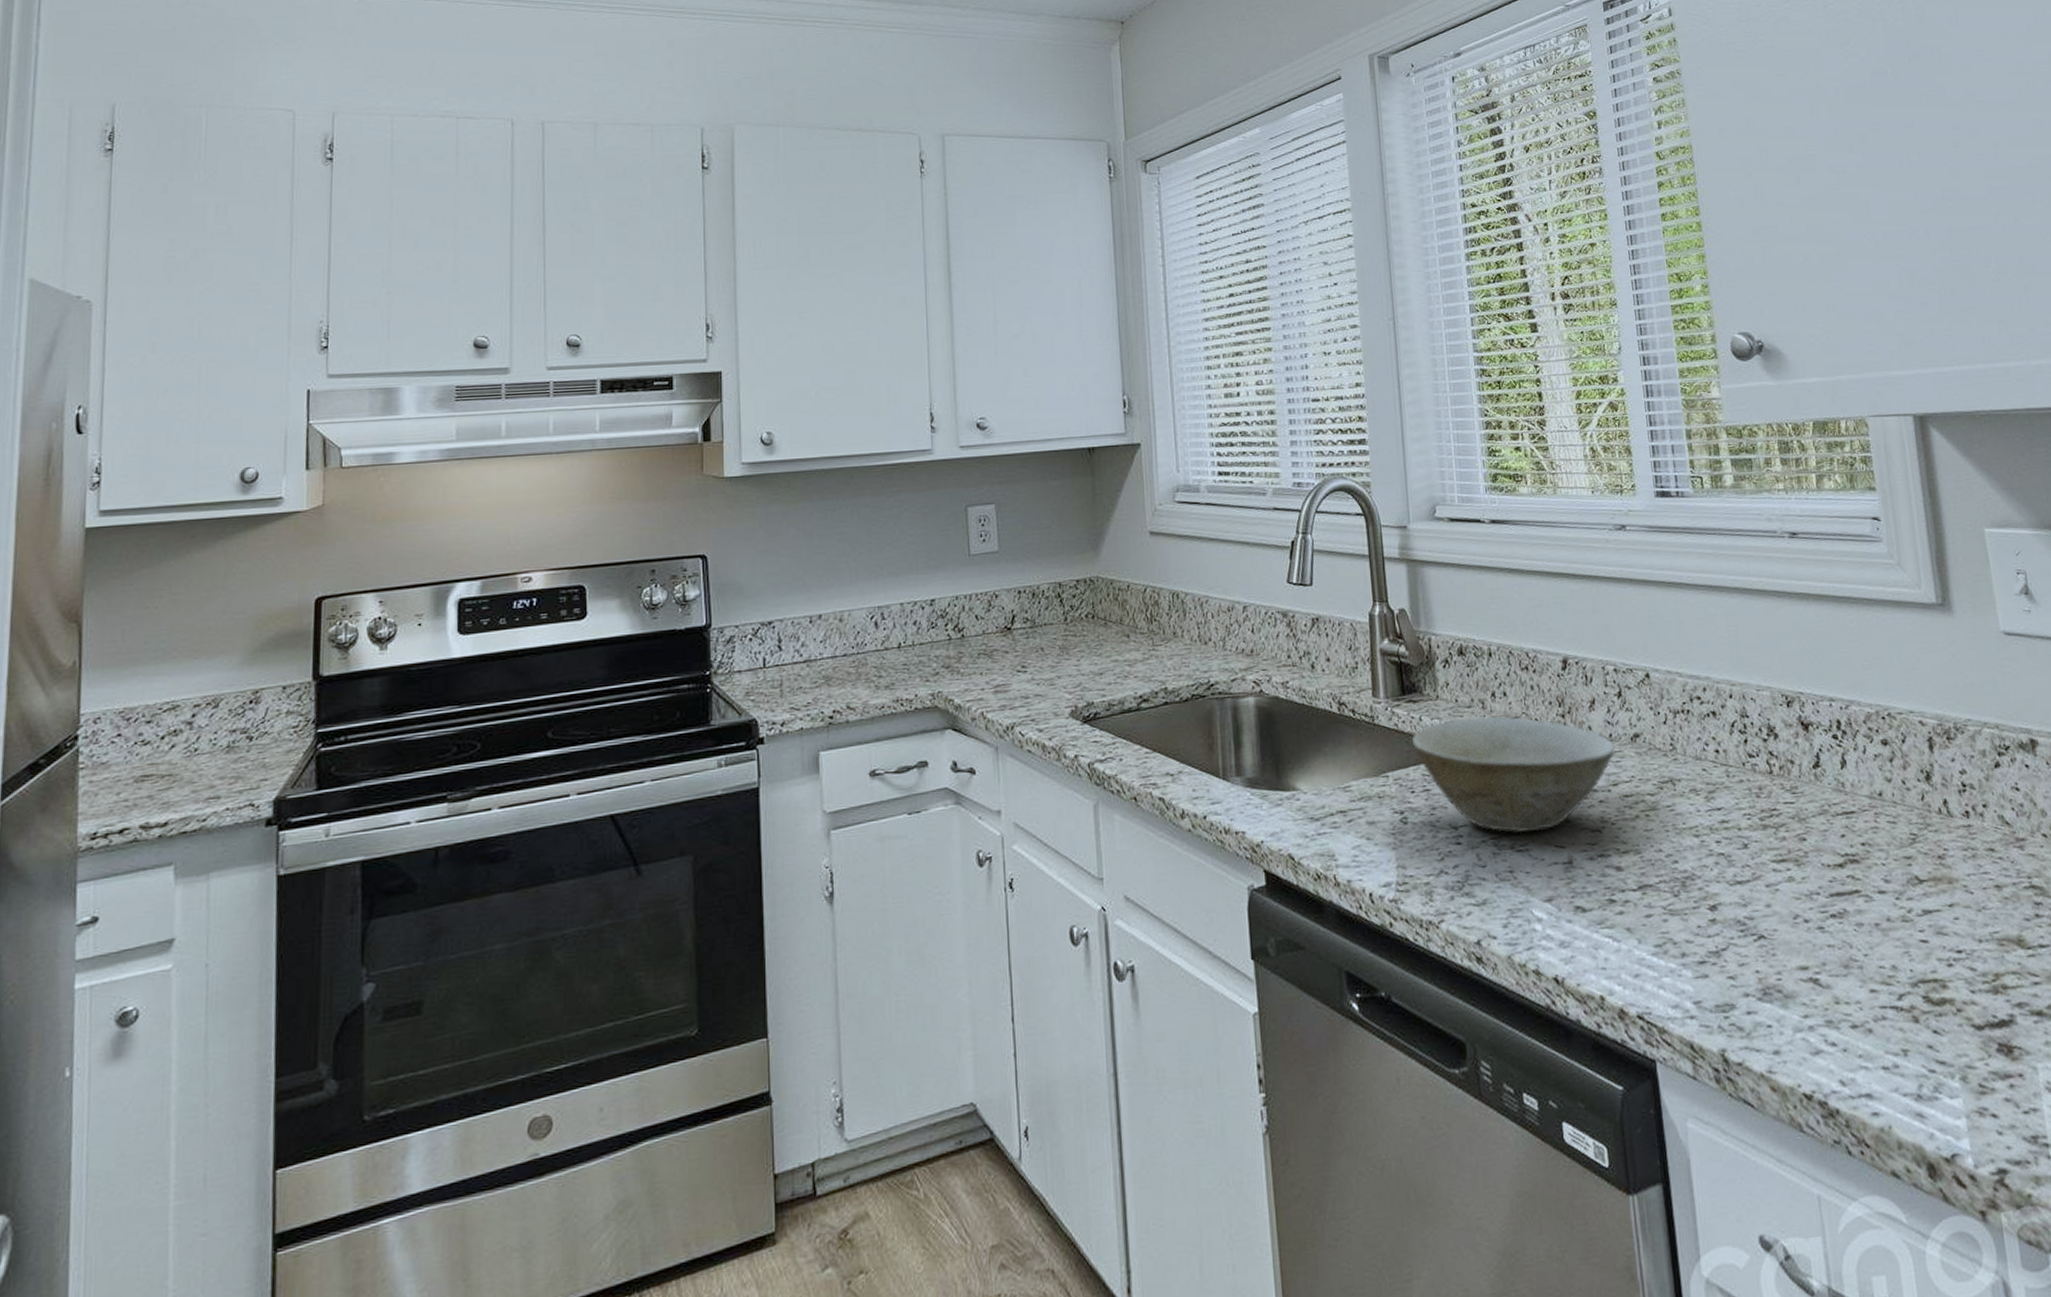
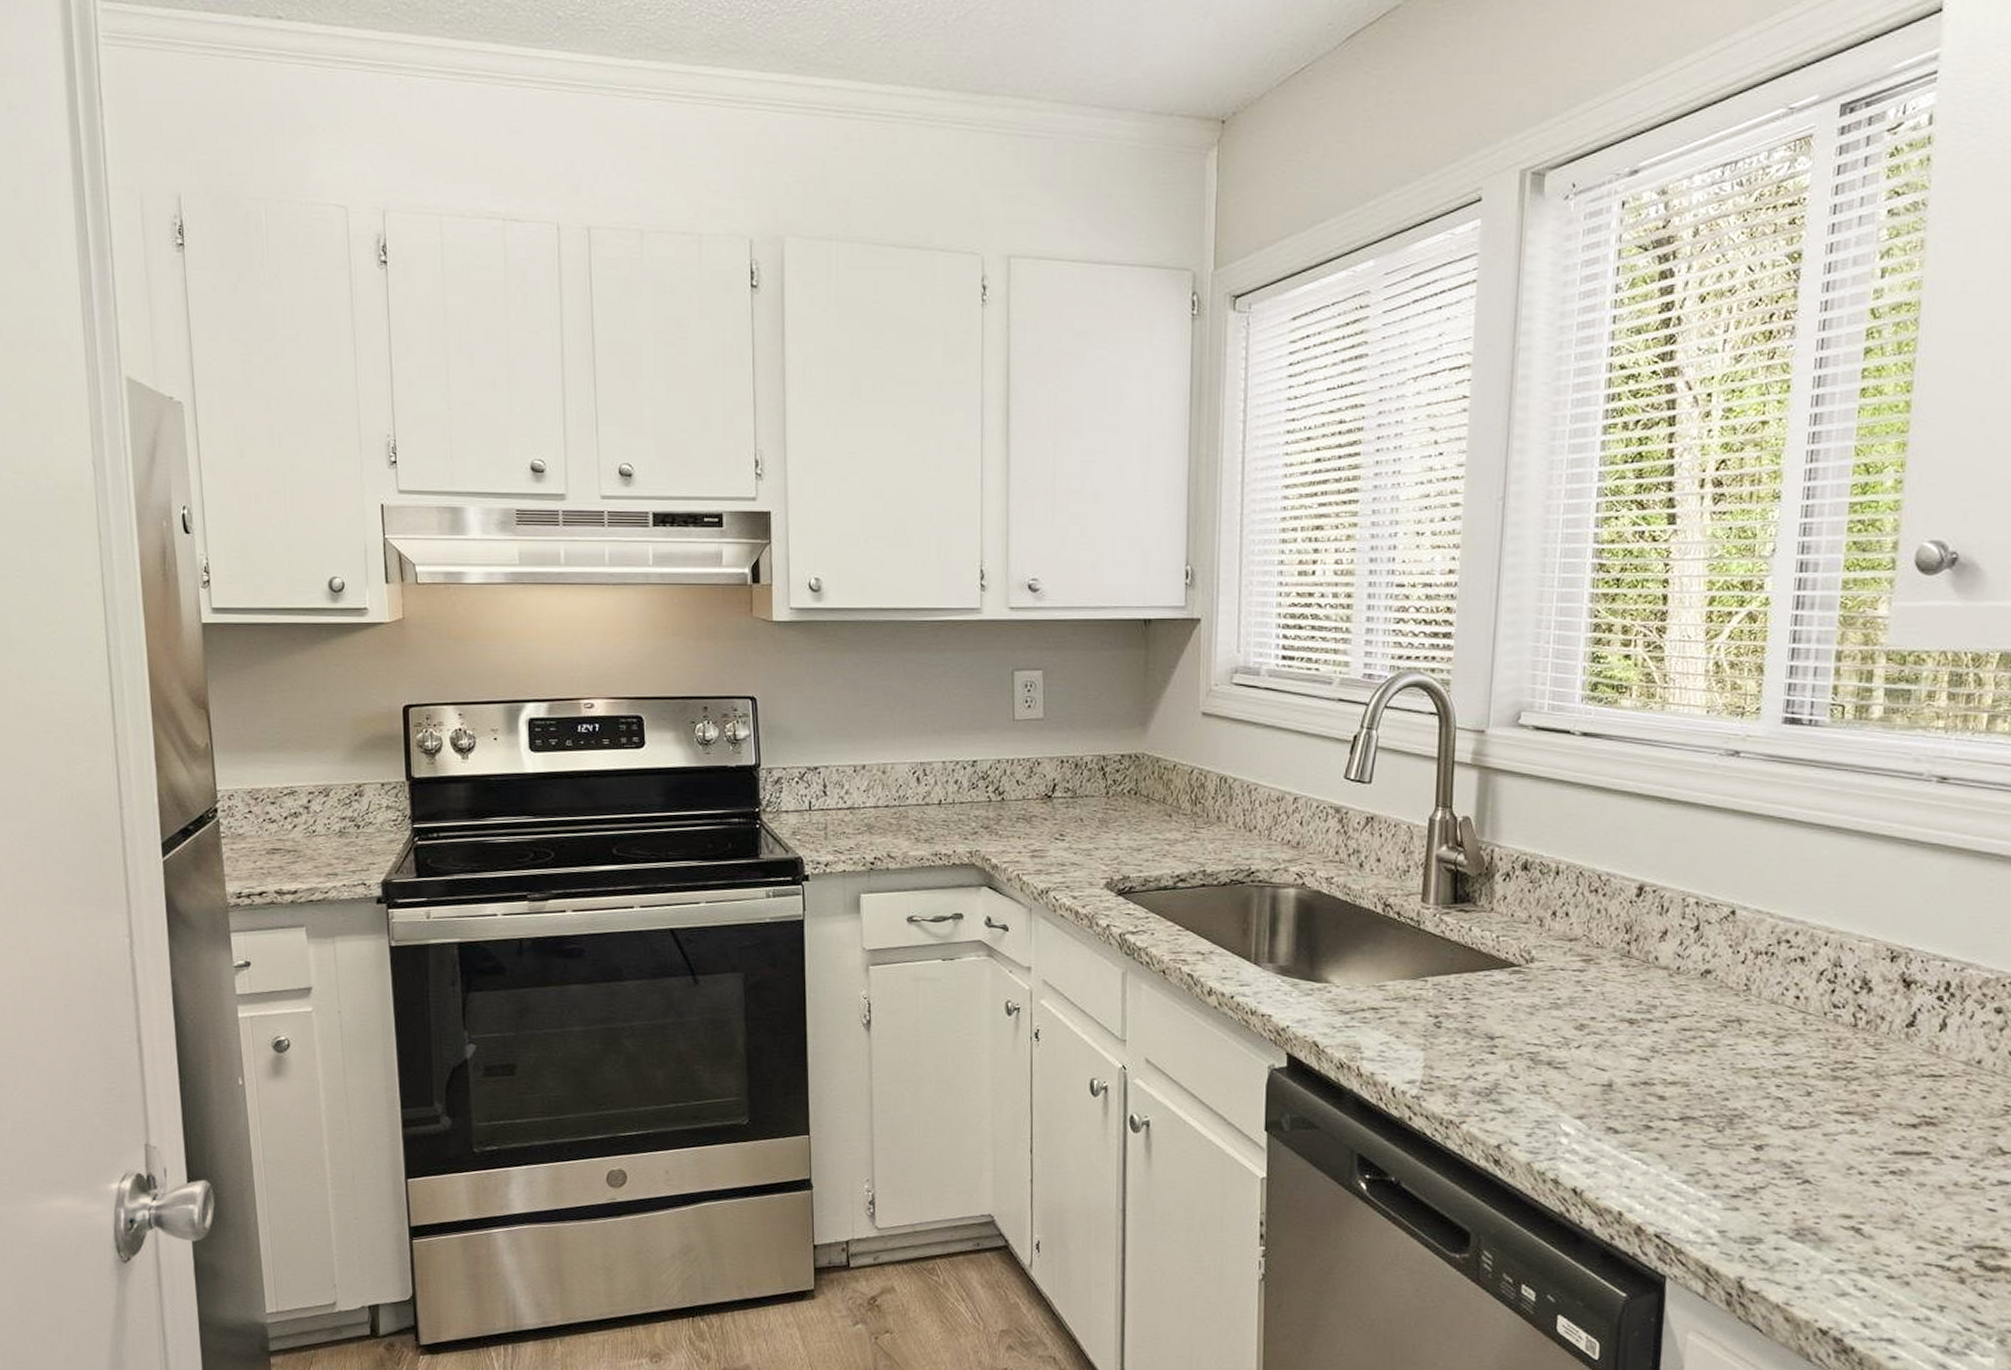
bowl: present [1411,716,1615,833] -> none [1457,933,1681,1052]

